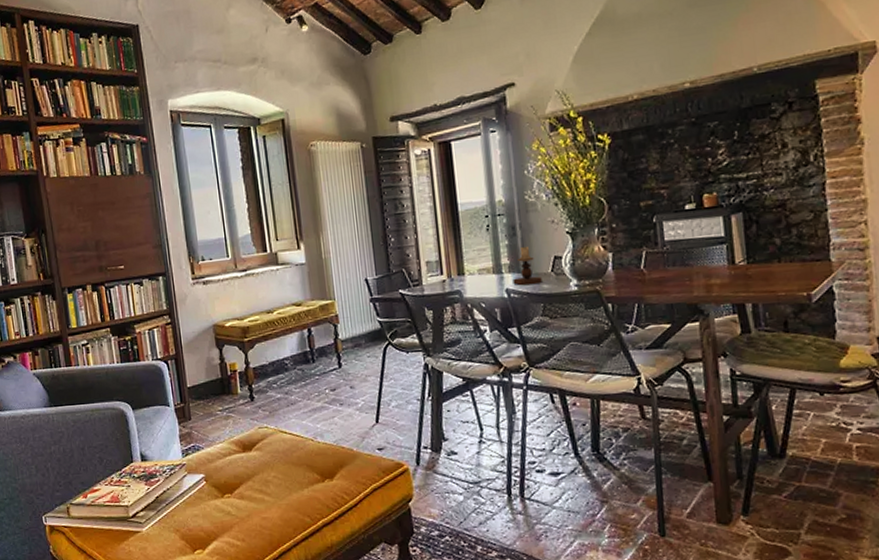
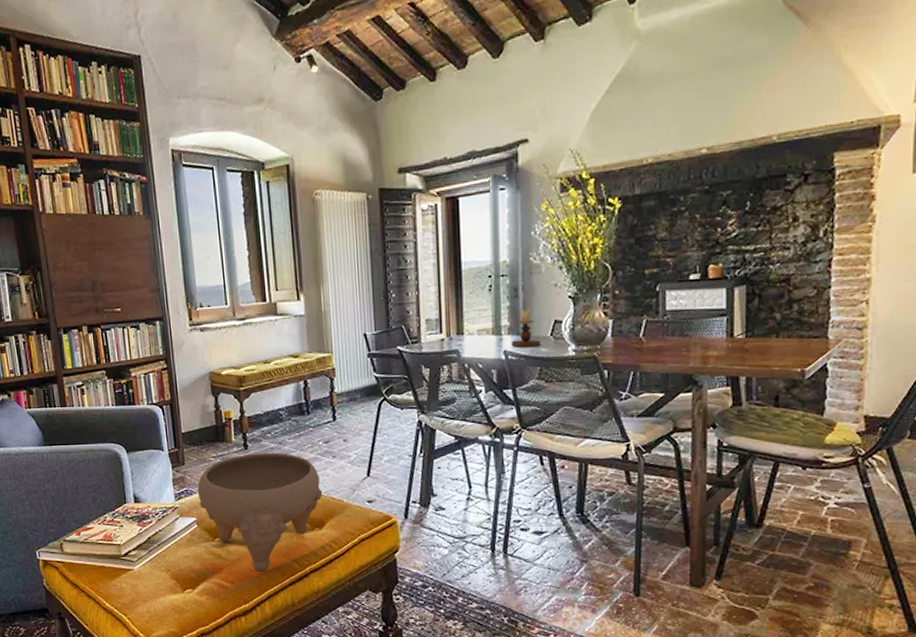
decorative bowl: none [204,402,332,530] -> present [197,452,323,573]

